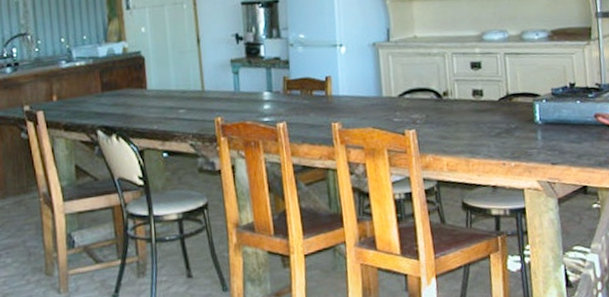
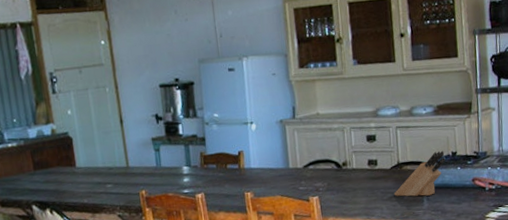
knife block: none [502,81,562,133] -> present [394,150,445,197]

